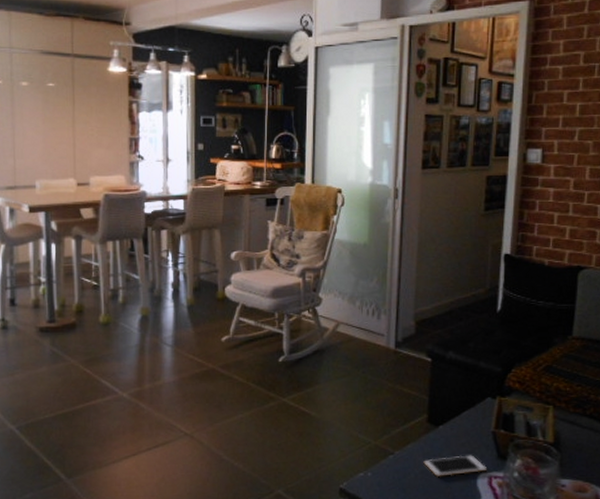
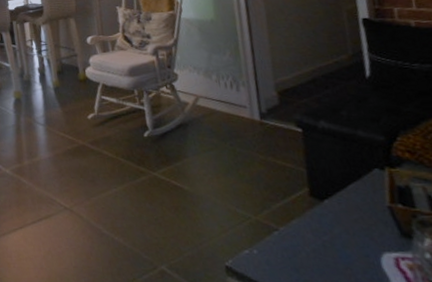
cell phone: present [423,455,487,477] -> none [313,232,390,256]

